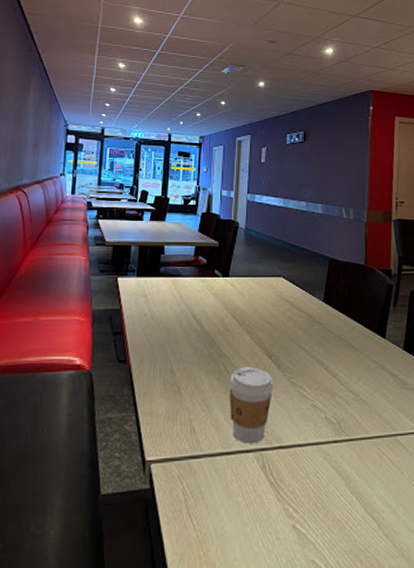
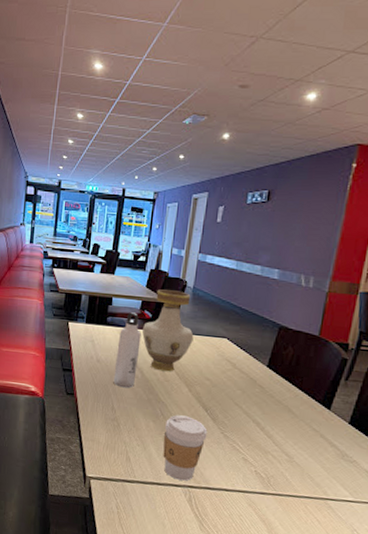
water bottle: none [170,260,197,345] -> present [113,312,141,389]
vase: none [198,233,250,320] -> present [142,289,194,372]

